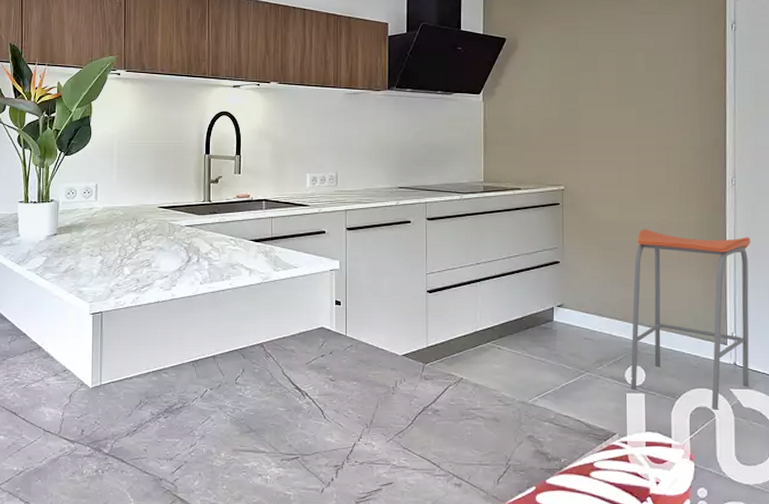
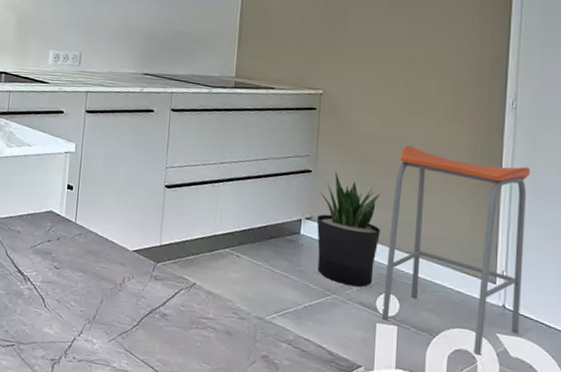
planter: none [567,261,624,363] -> present [316,172,381,287]

